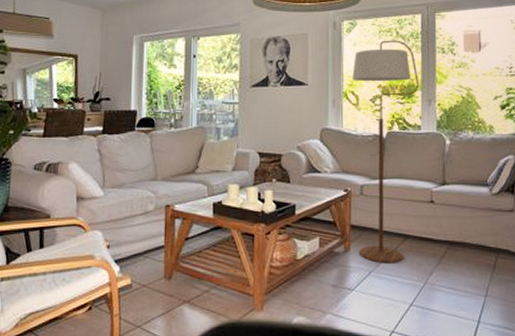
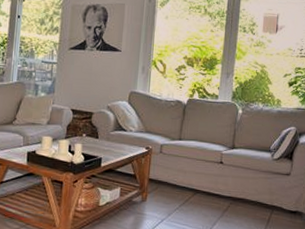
floor lamp: present [352,40,419,263] -> none [154,16,220,214]

